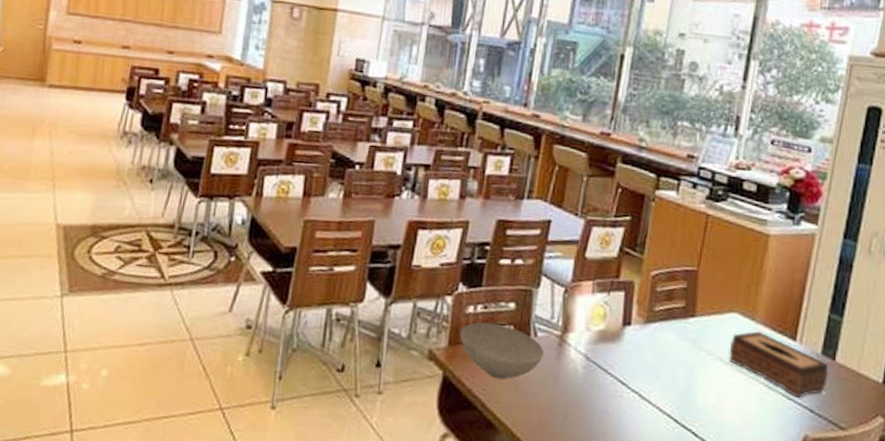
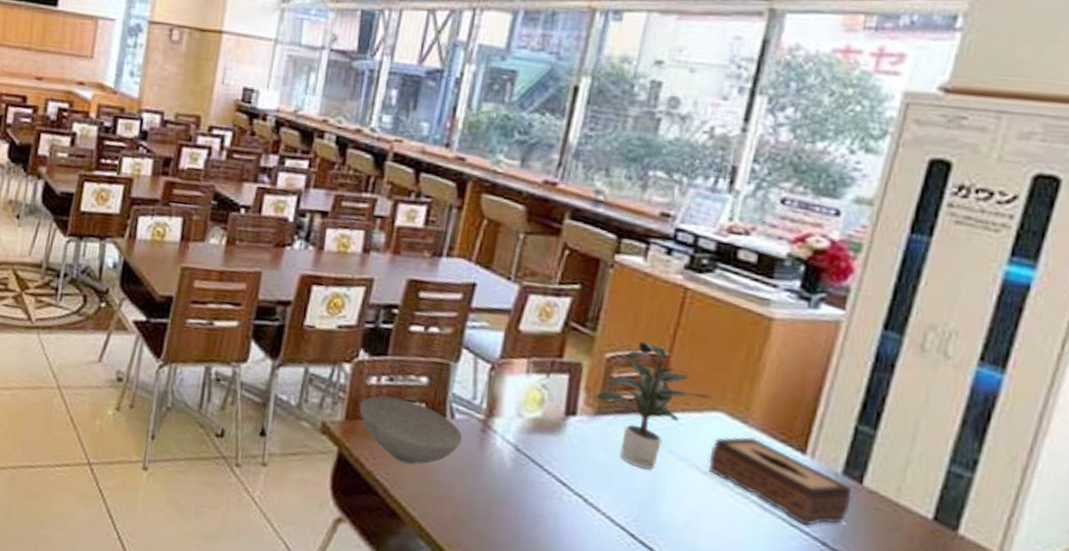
potted plant: none [644,260,729,365] -> present [595,341,711,470]

